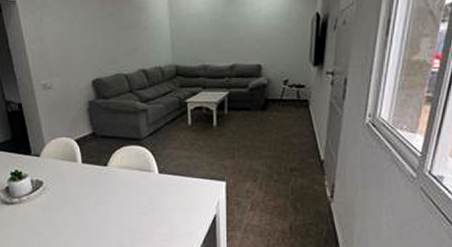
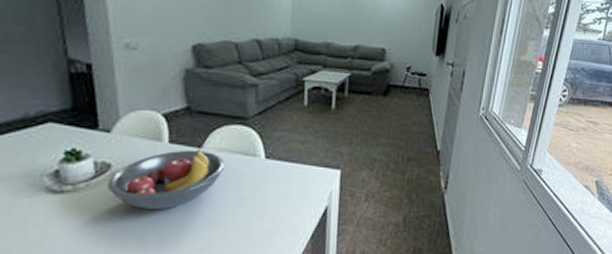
fruit bowl: none [41,167,127,216] -> present [107,148,226,209]

